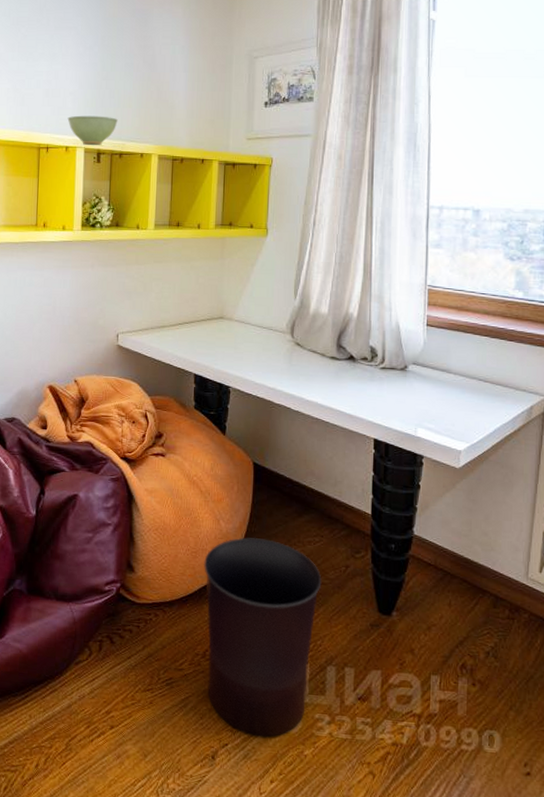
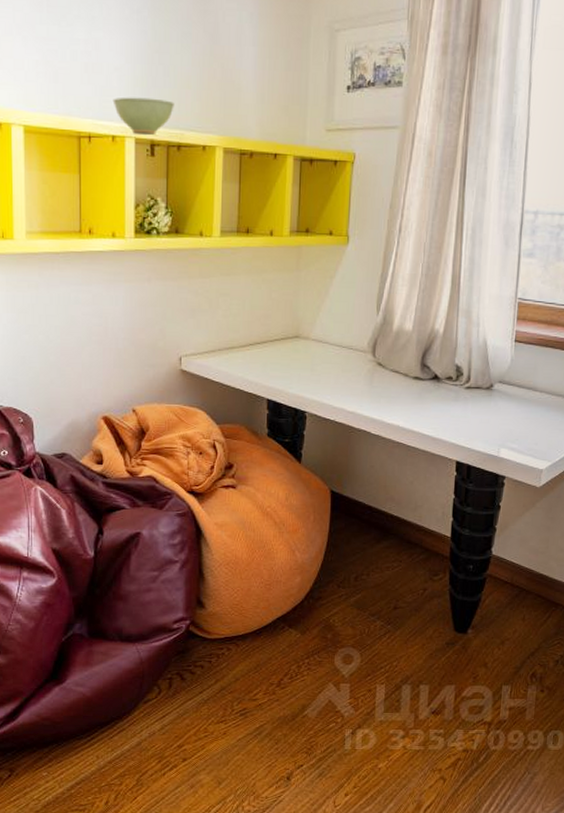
waste bin: present [203,537,322,738] -> none [277,567,399,756]

